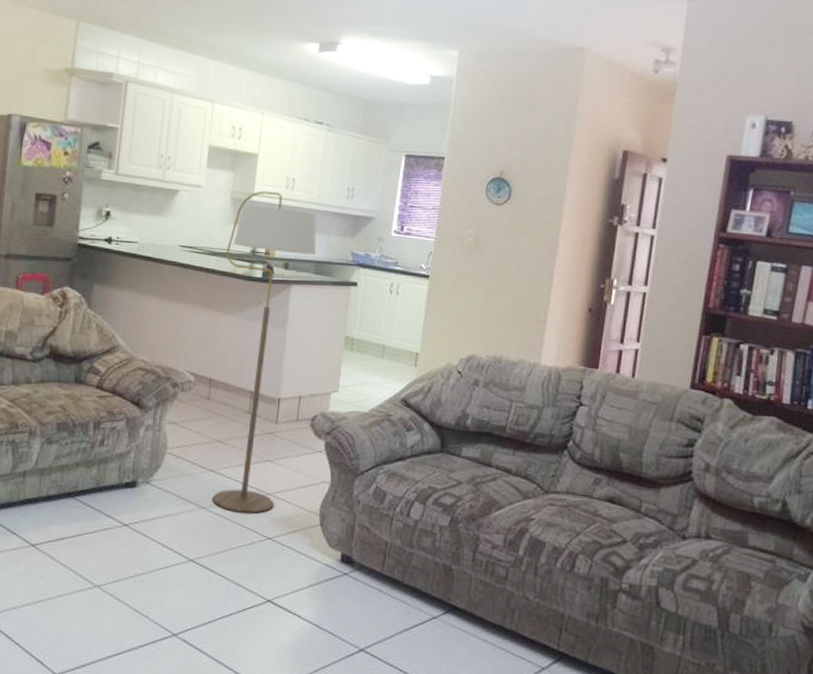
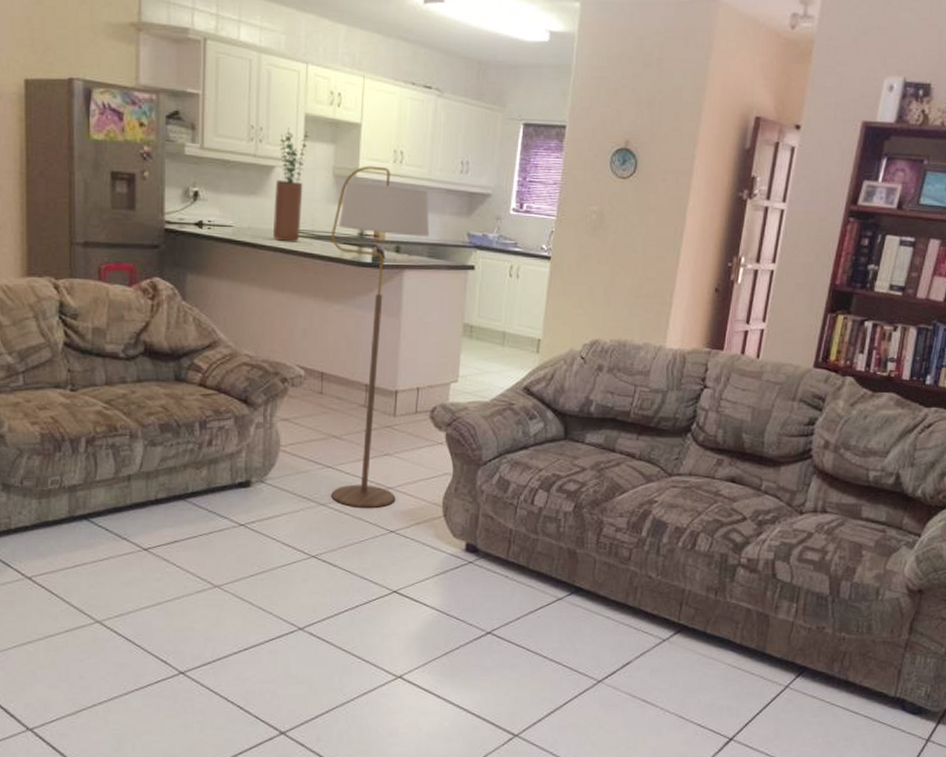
vase: none [173,157,212,258] -> present [272,128,309,243]

